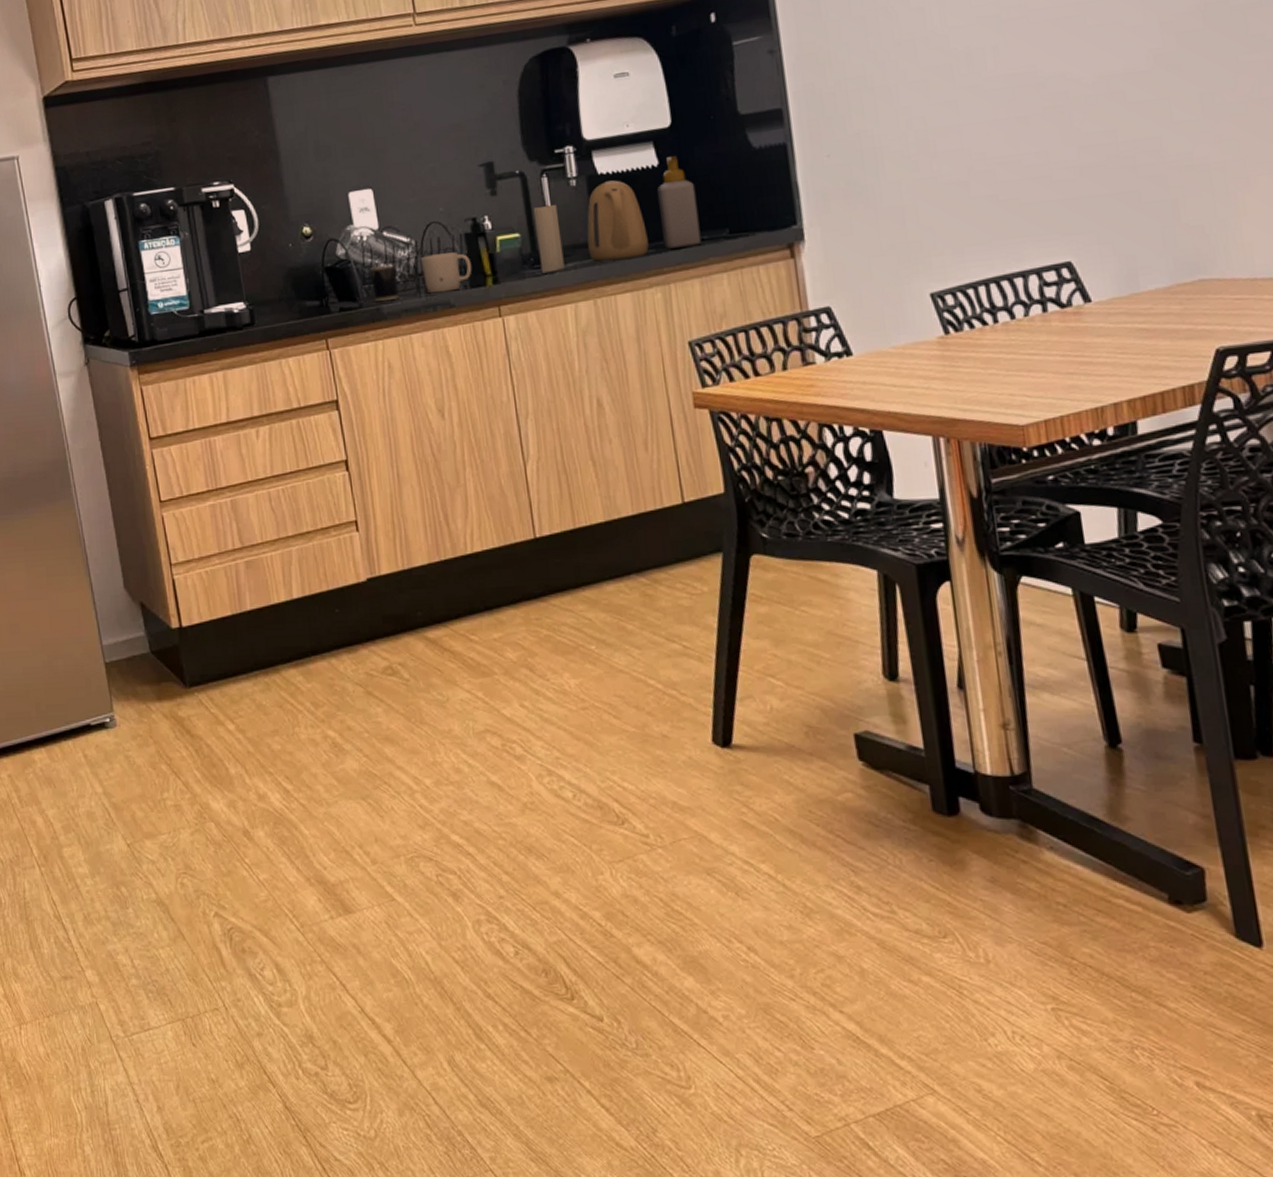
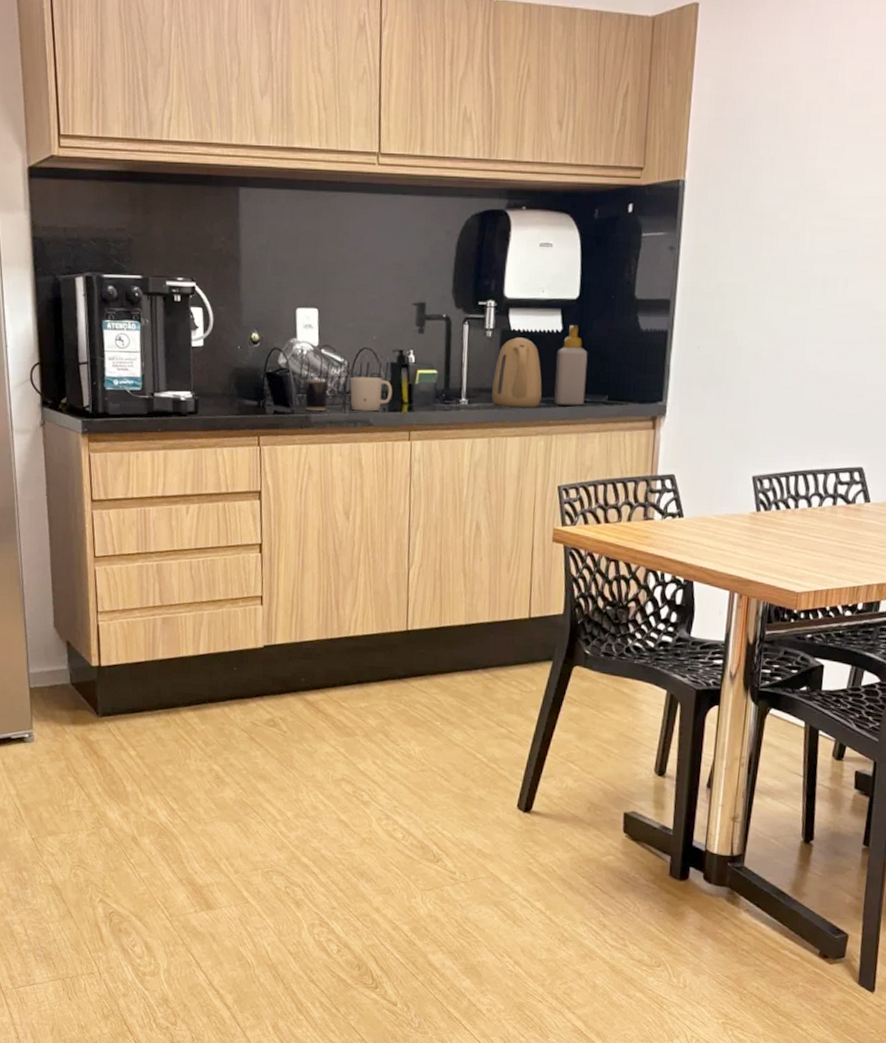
paper towel roll: present [533,204,565,275] -> none [449,349,472,411]

